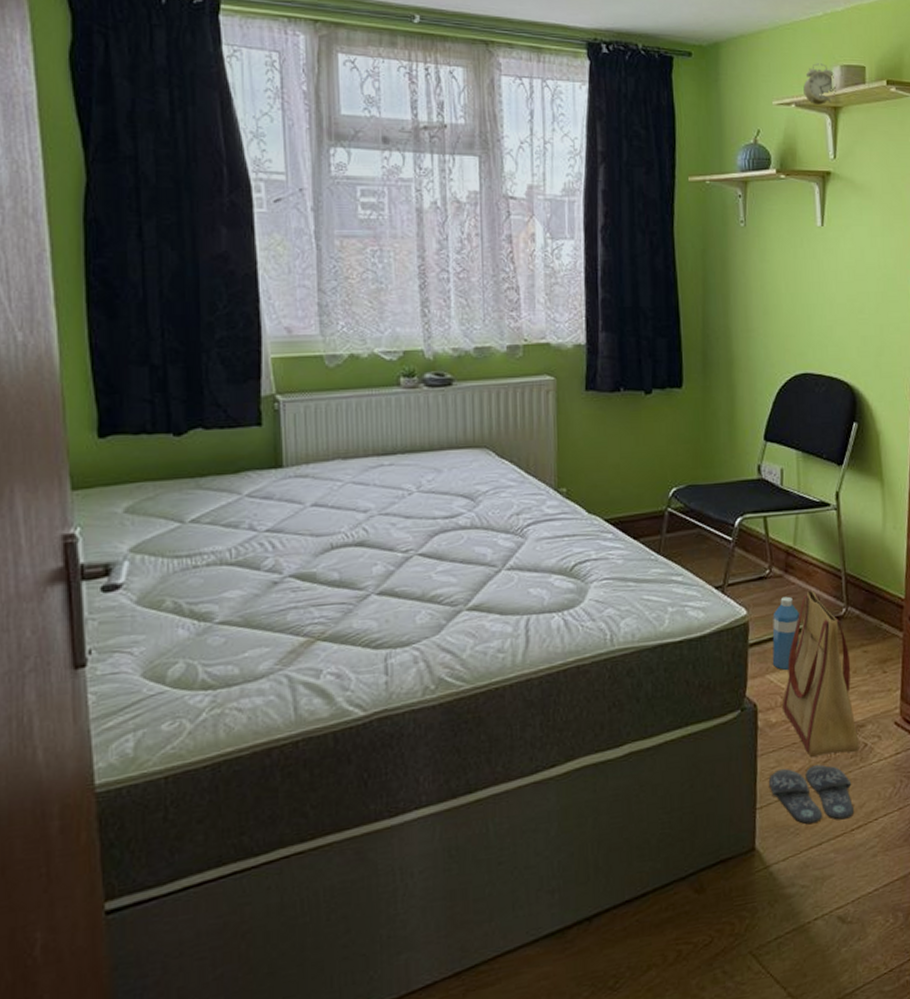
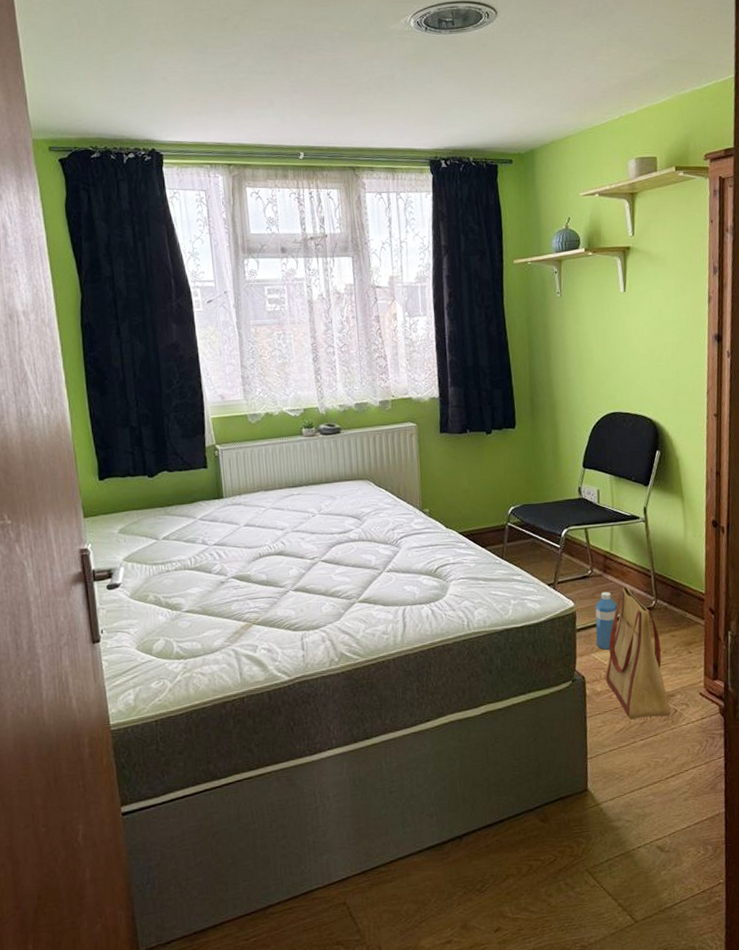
slippers: present [769,764,854,824] -> none [597,725,668,772]
alarm clock: present [803,63,837,105] -> none [604,158,633,193]

